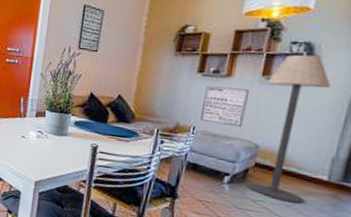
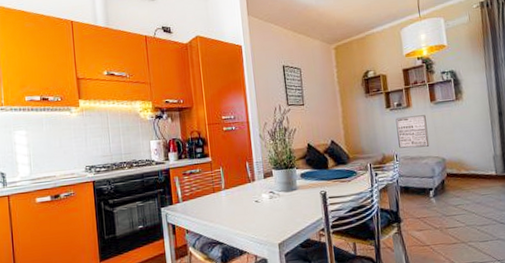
floor lamp: present [246,54,332,204] -> none [435,79,487,200]

